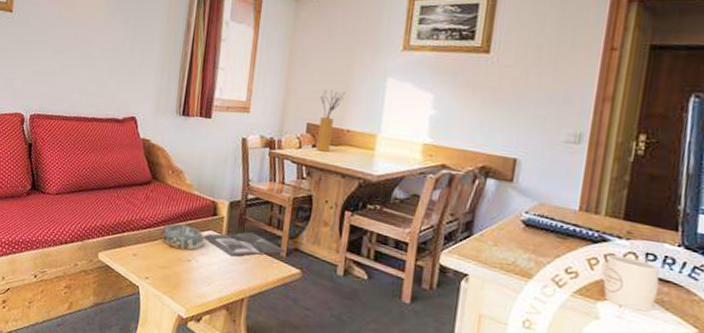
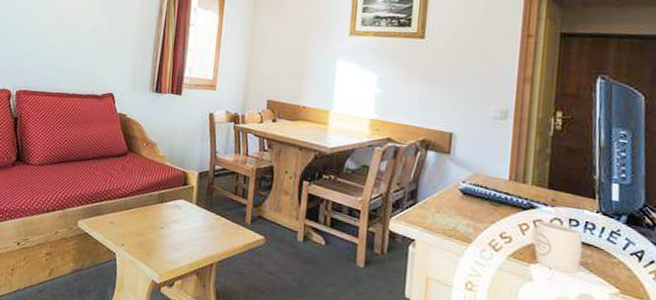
decorative bowl: present [161,224,204,250] -> none [136,193,176,218]
magazine: present [204,232,286,257] -> none [176,200,251,224]
vase: present [316,89,346,152] -> none [276,69,301,126]

